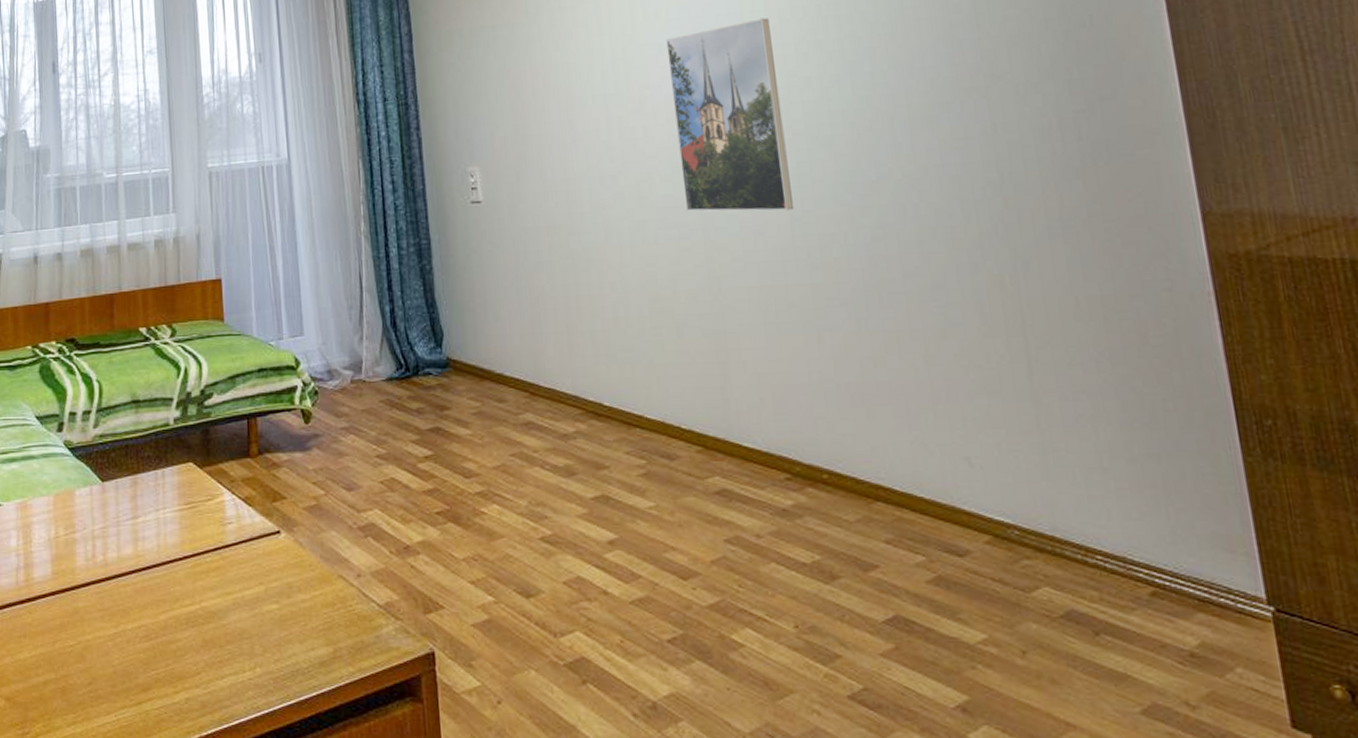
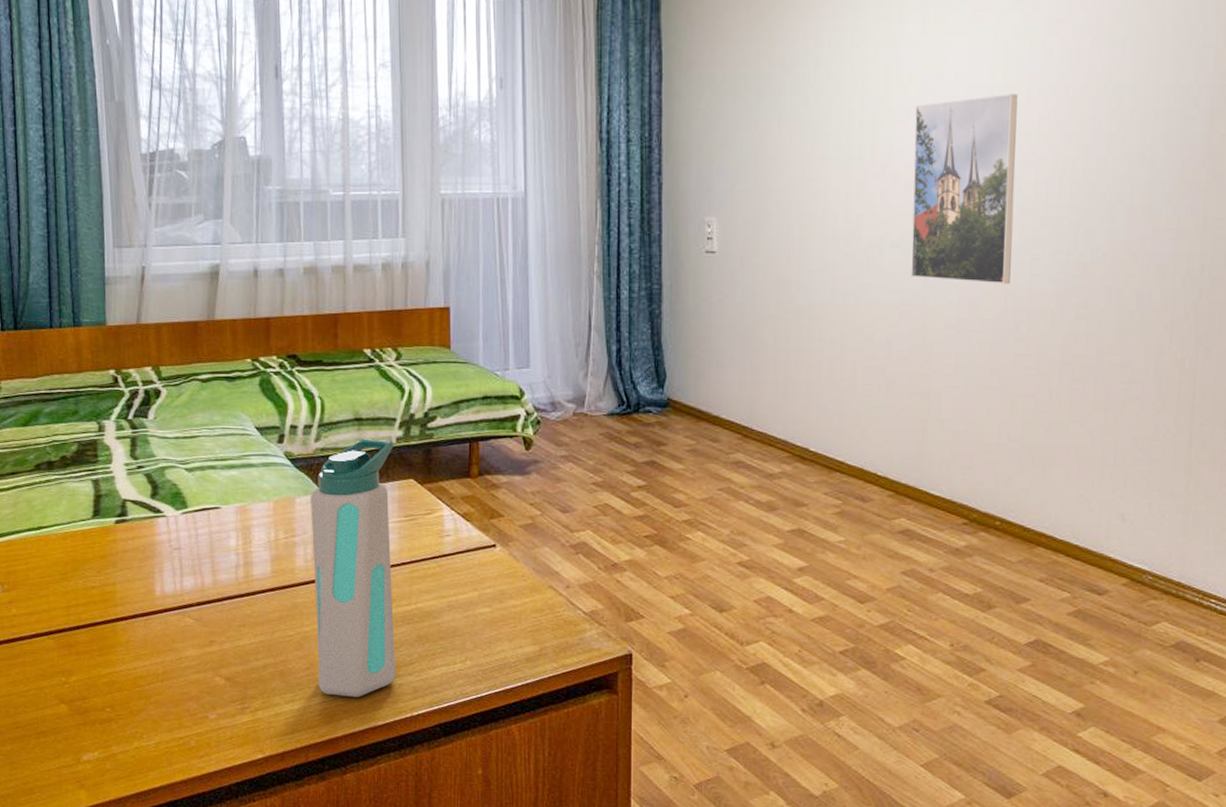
water bottle: none [90,421,181,716] -> present [311,438,395,697]

